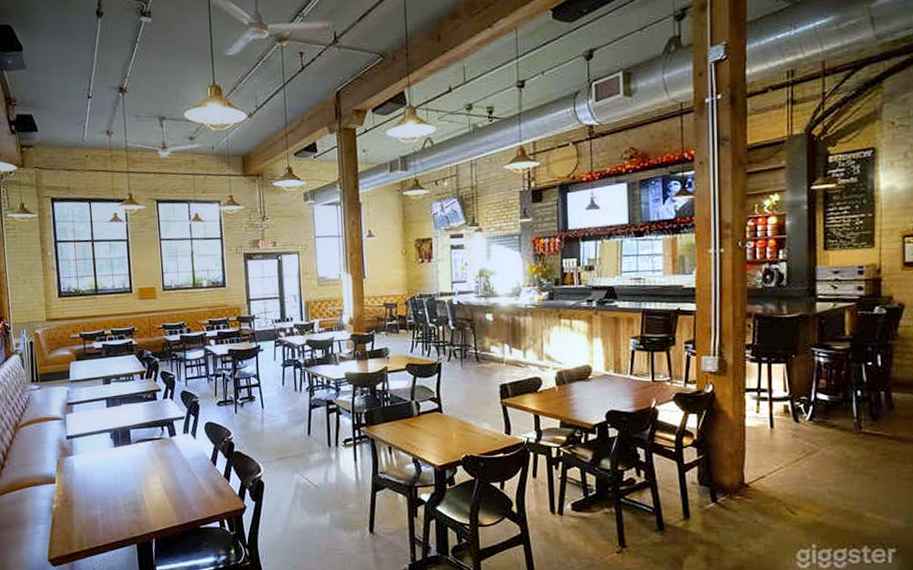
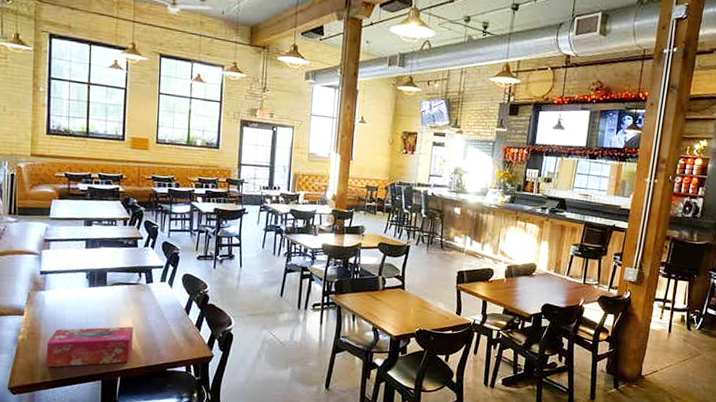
tissue box: none [80,483,164,535] -> present [47,326,133,368]

